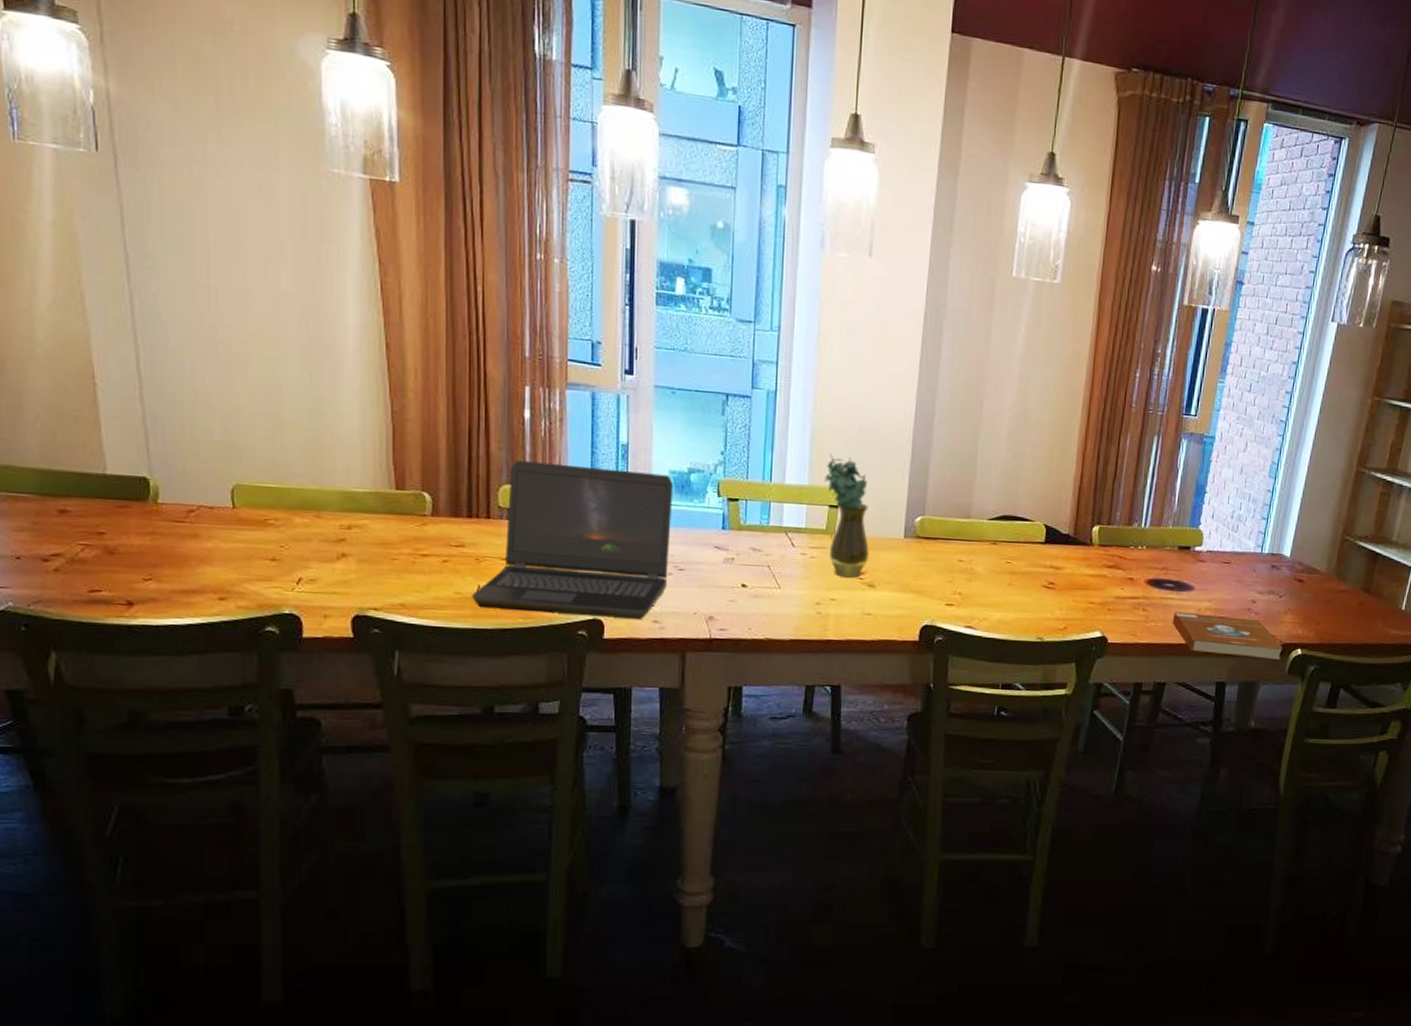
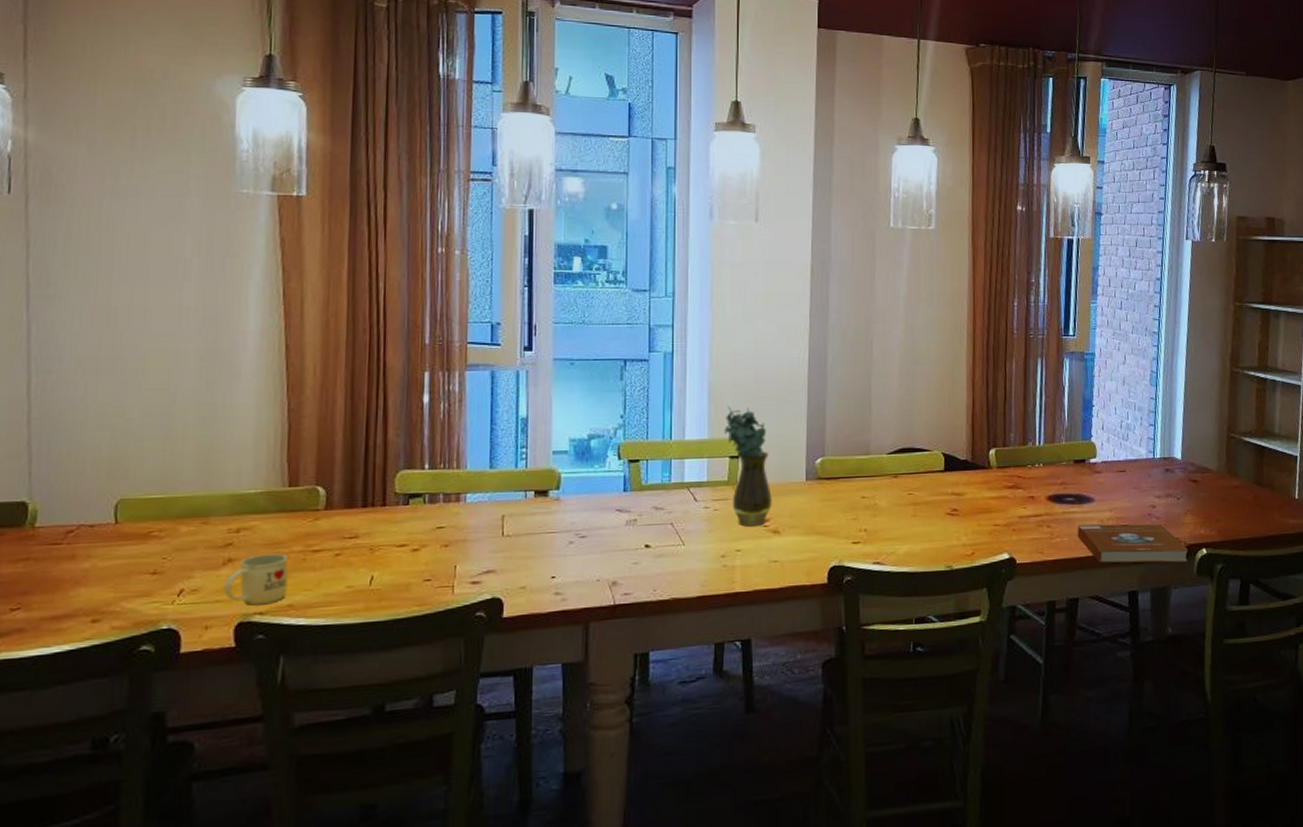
mug: none [338,552,399,603] -> present [223,553,289,607]
laptop computer: present [472,460,674,619] -> none [364,443,574,600]

